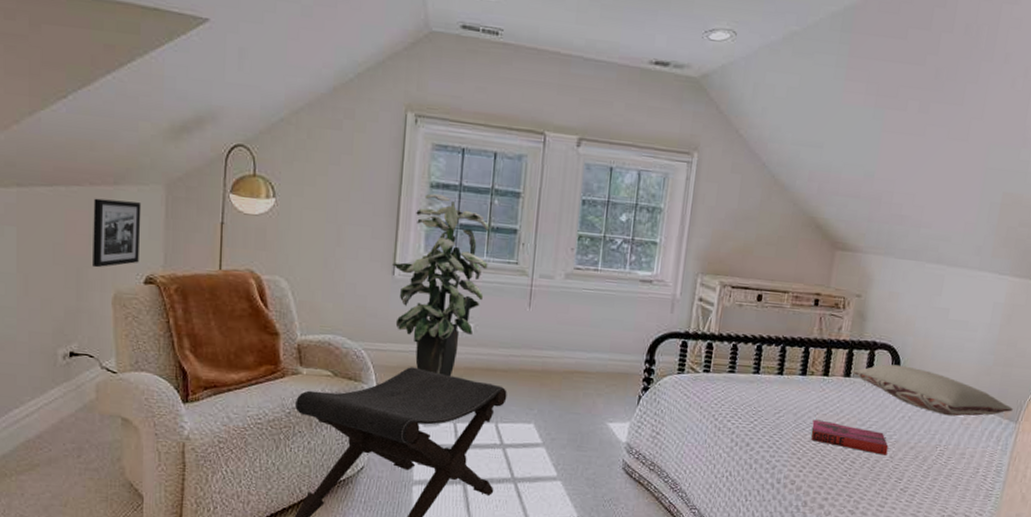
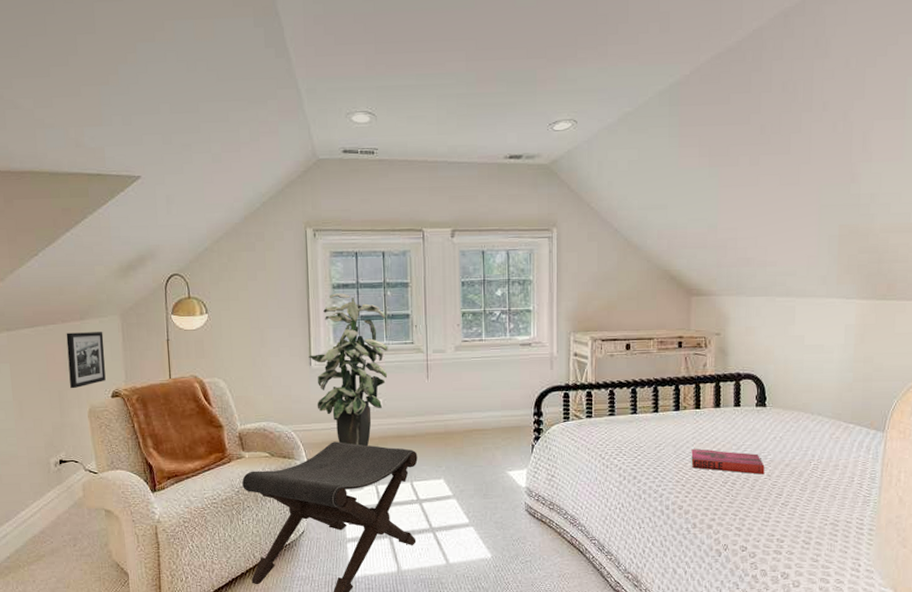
pillow: present [853,364,1013,417] -> none [722,391,878,432]

